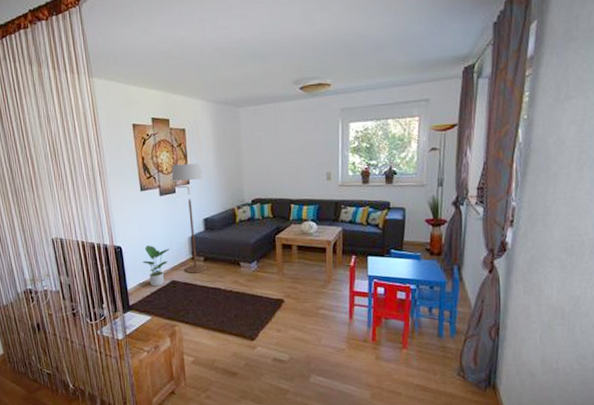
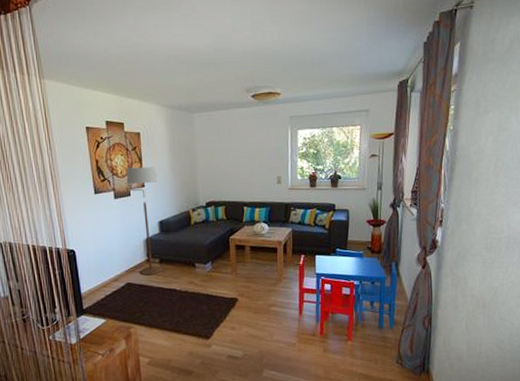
potted plant: present [142,246,169,287] -> none [97,248,124,290]

